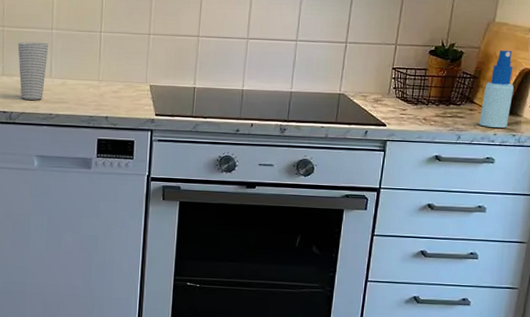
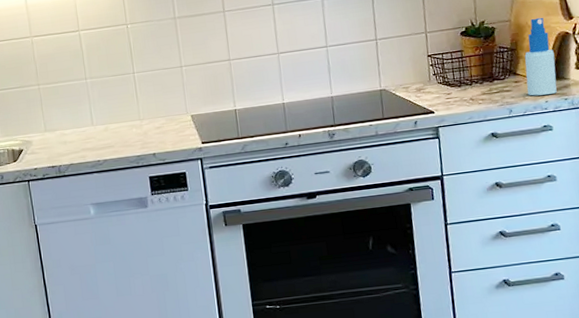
cup: present [18,41,48,100] -> none [55,93,89,151]

